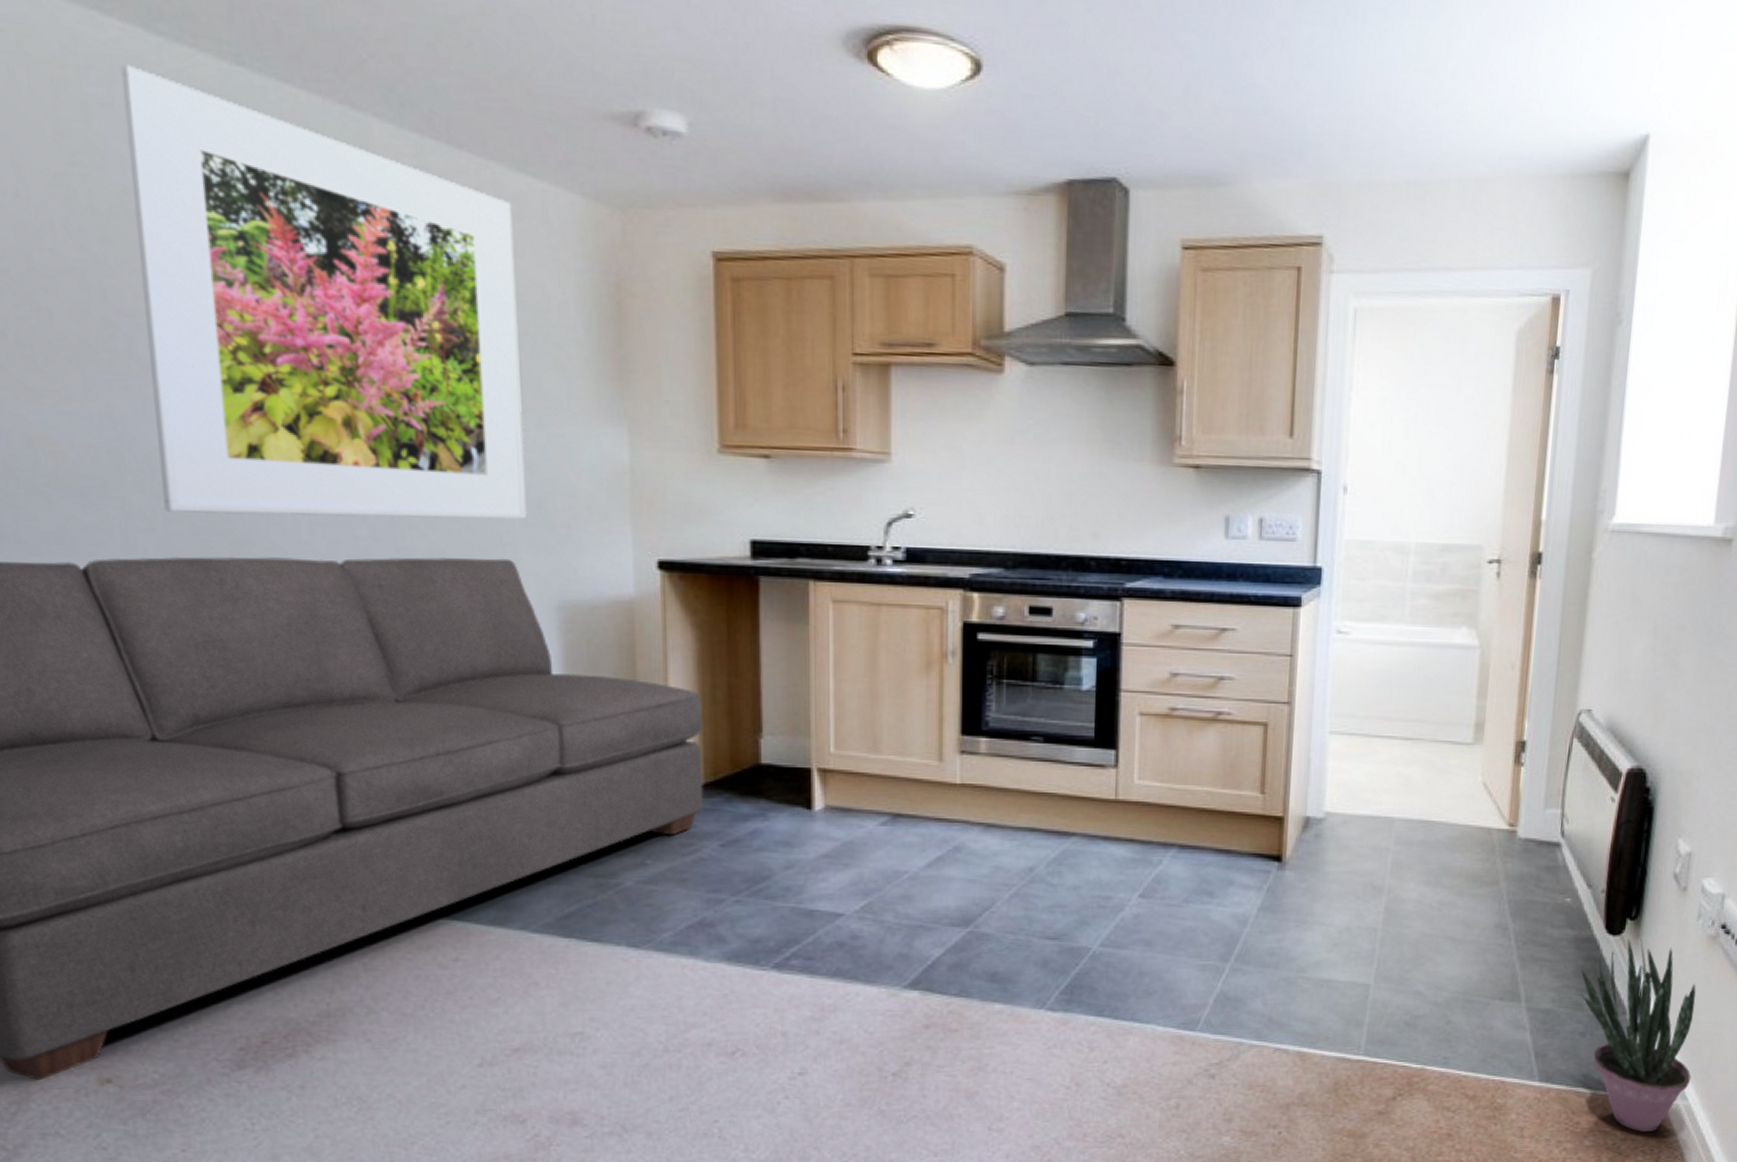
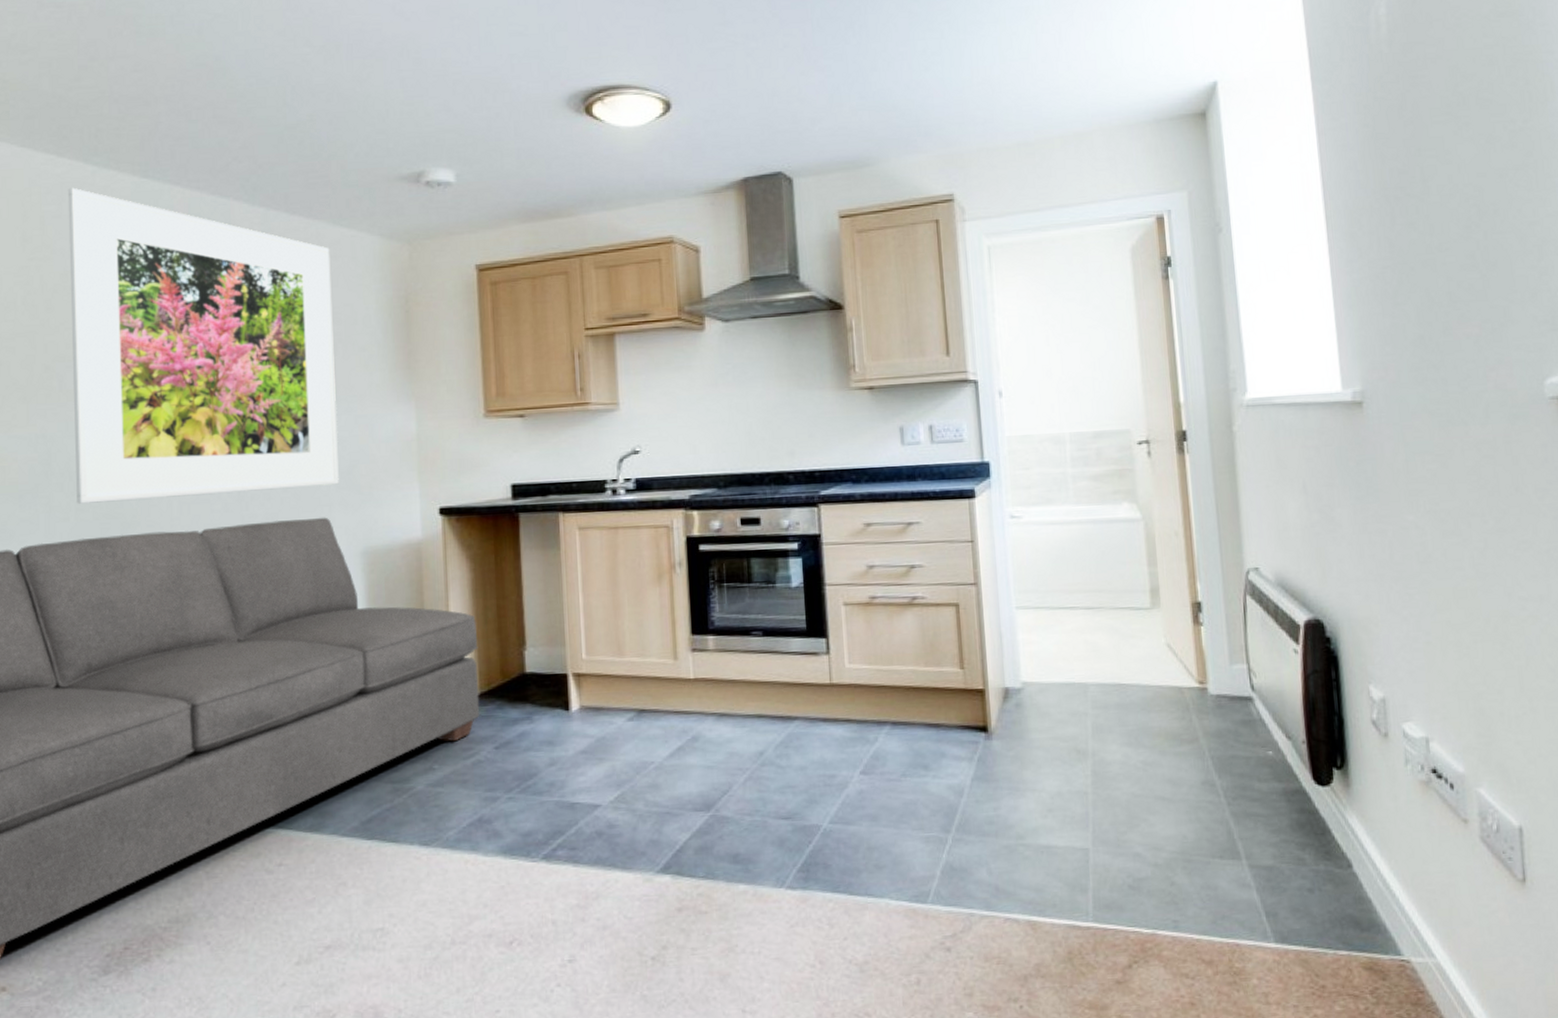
potted plant: present [1581,938,1697,1132] -> none [1297,787,1435,994]

